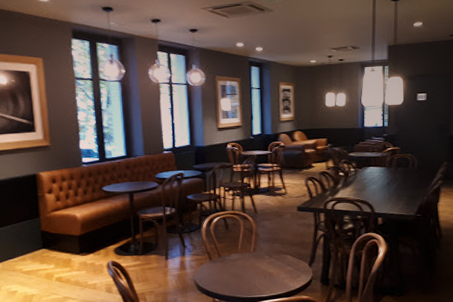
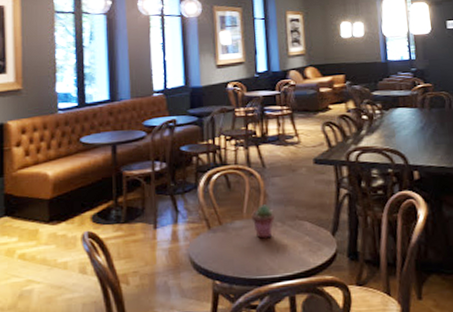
potted succulent: none [245,242,263,268] -> present [251,204,275,239]

